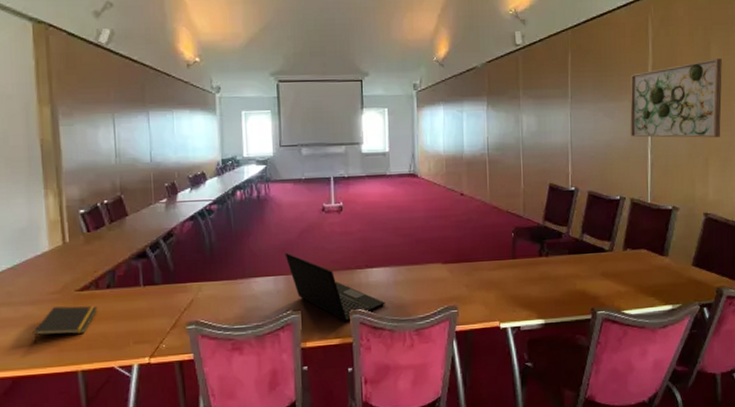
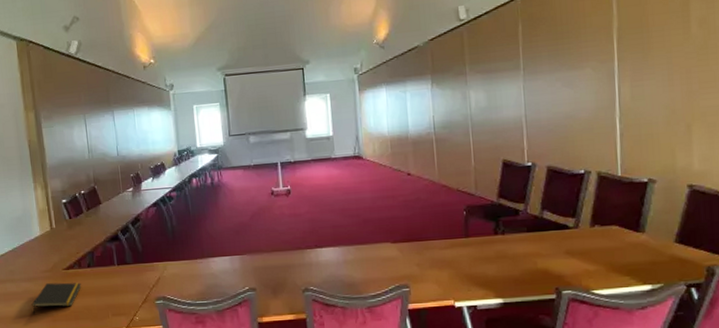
laptop: present [284,252,385,322] -> none [238,234,336,299]
wall art: present [630,58,722,138] -> none [592,13,707,107]

